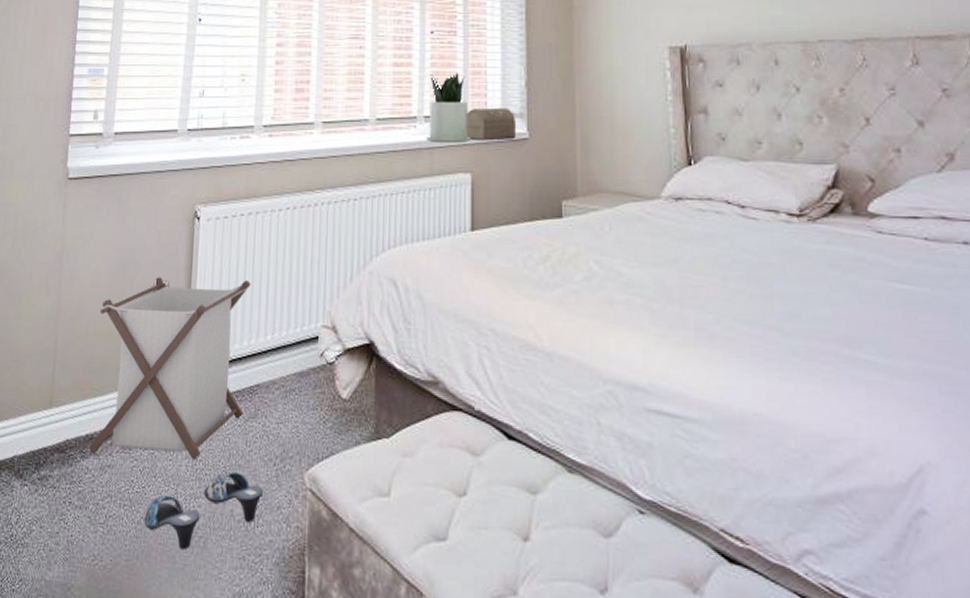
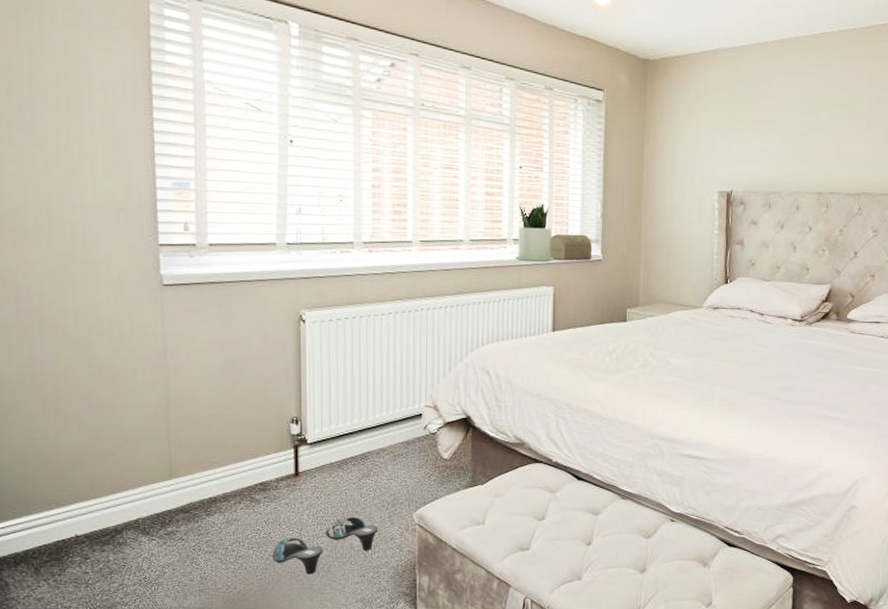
laundry basket: present [88,277,251,459] -> none [211,370,358,512]

